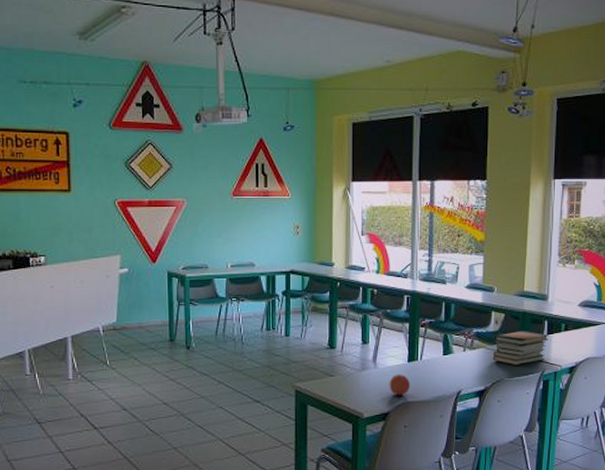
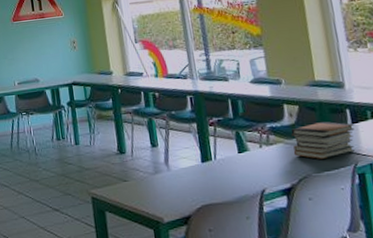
apple: present [389,374,411,396] -> none [185,175,209,199]

